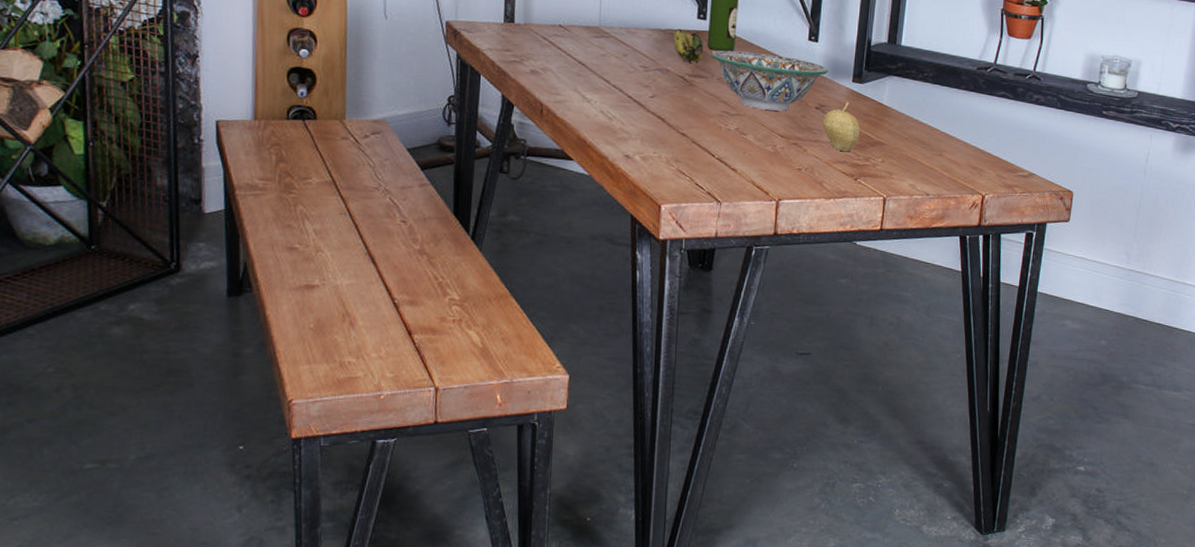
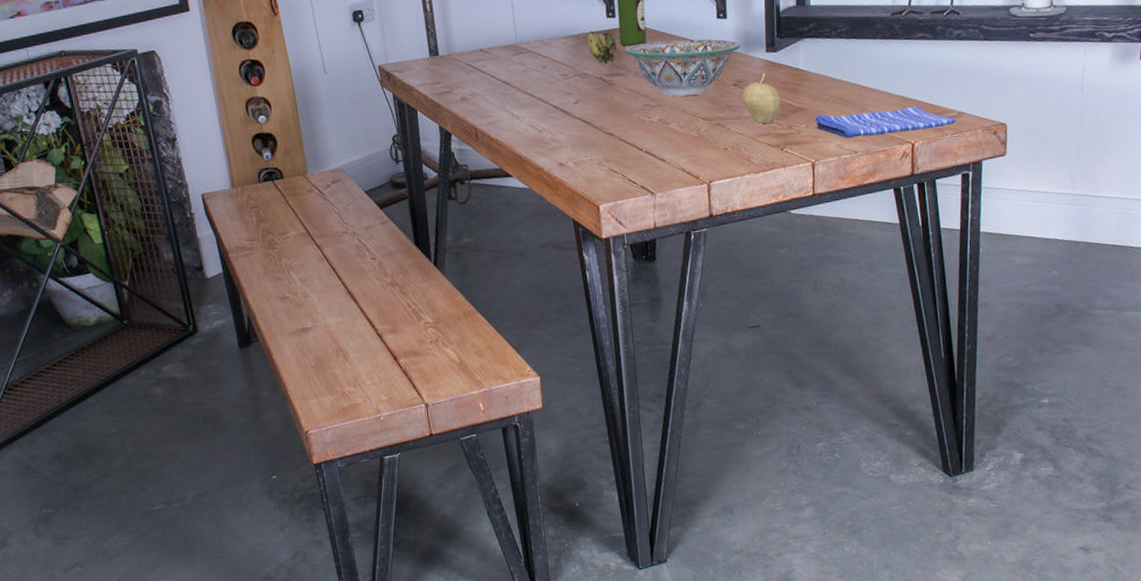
dish towel: none [891,151,1027,185] -> present [814,106,957,138]

